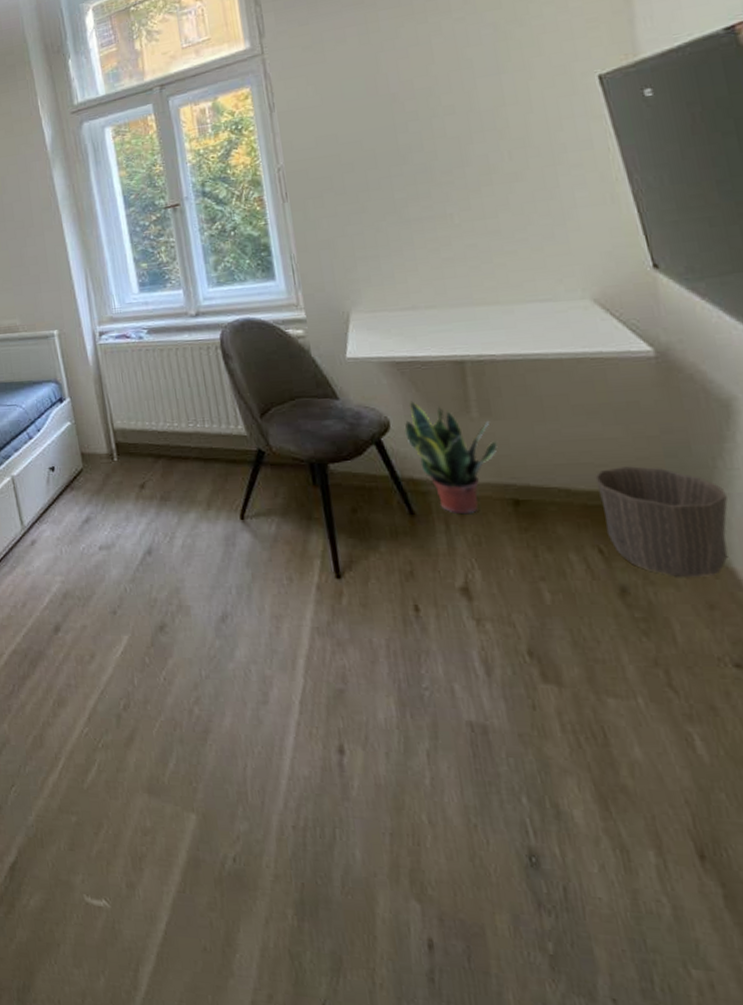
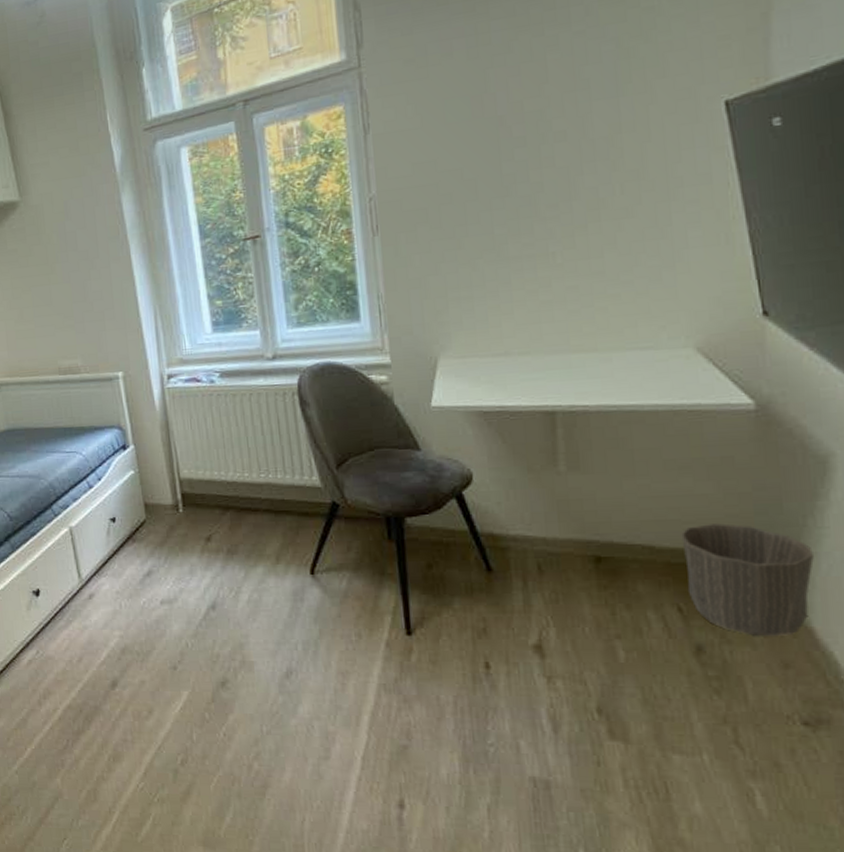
potted plant: present [404,401,498,515] -> none [488,453,583,571]

